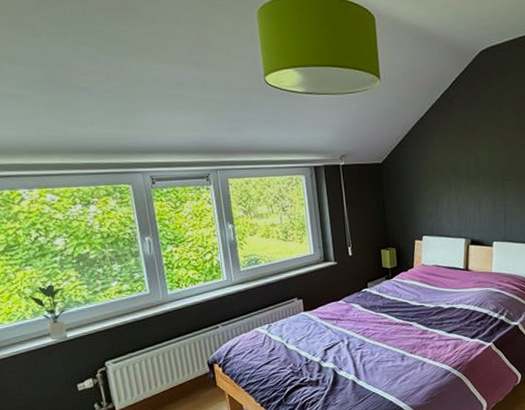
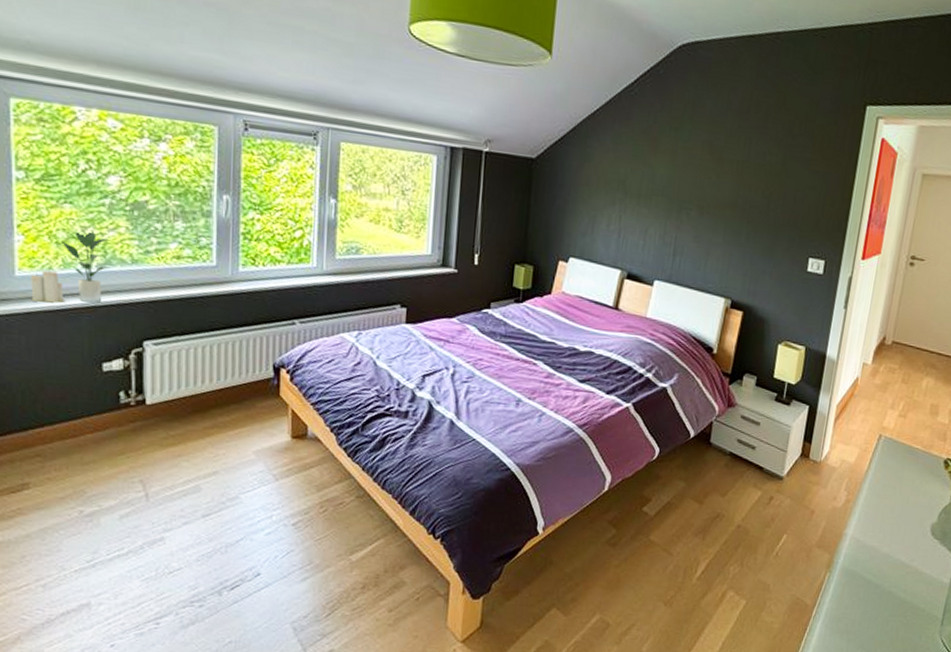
candle: none [11,318,41,347] -> present [31,268,66,304]

